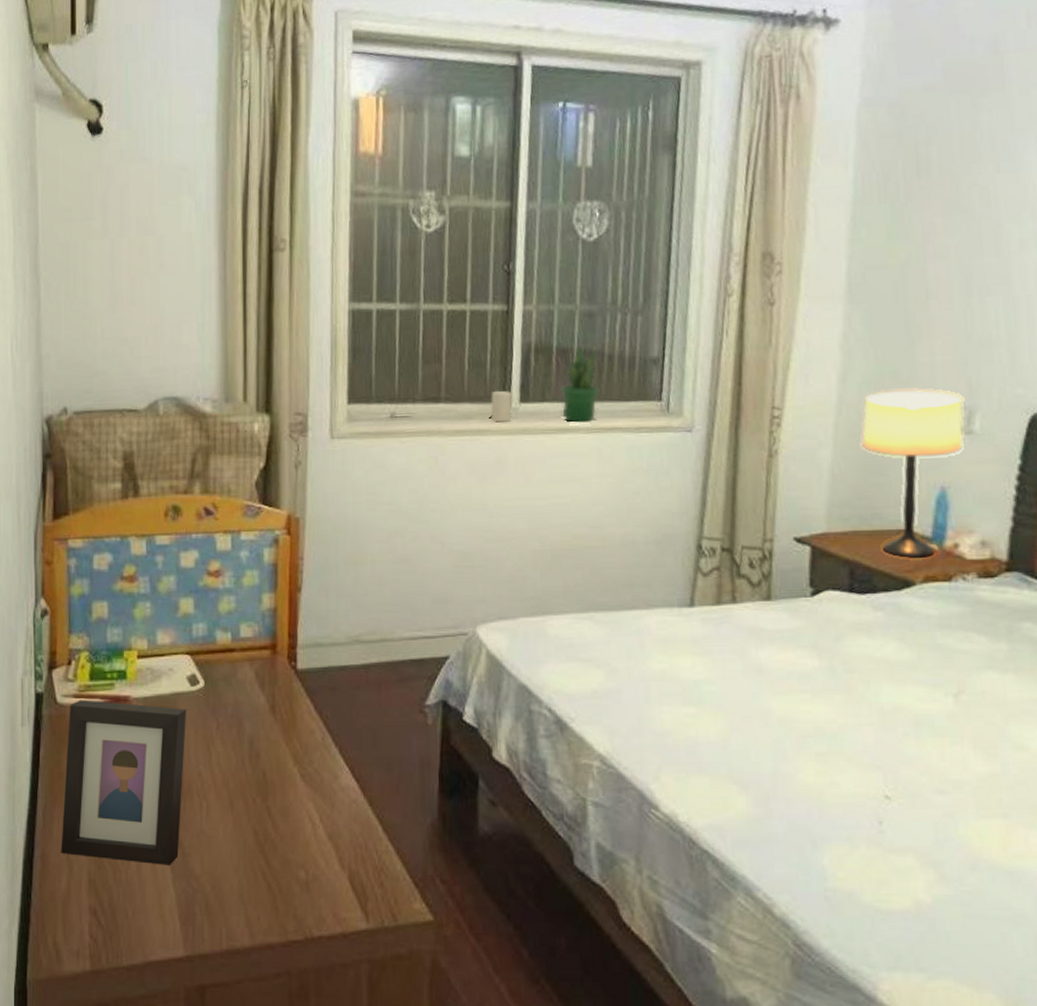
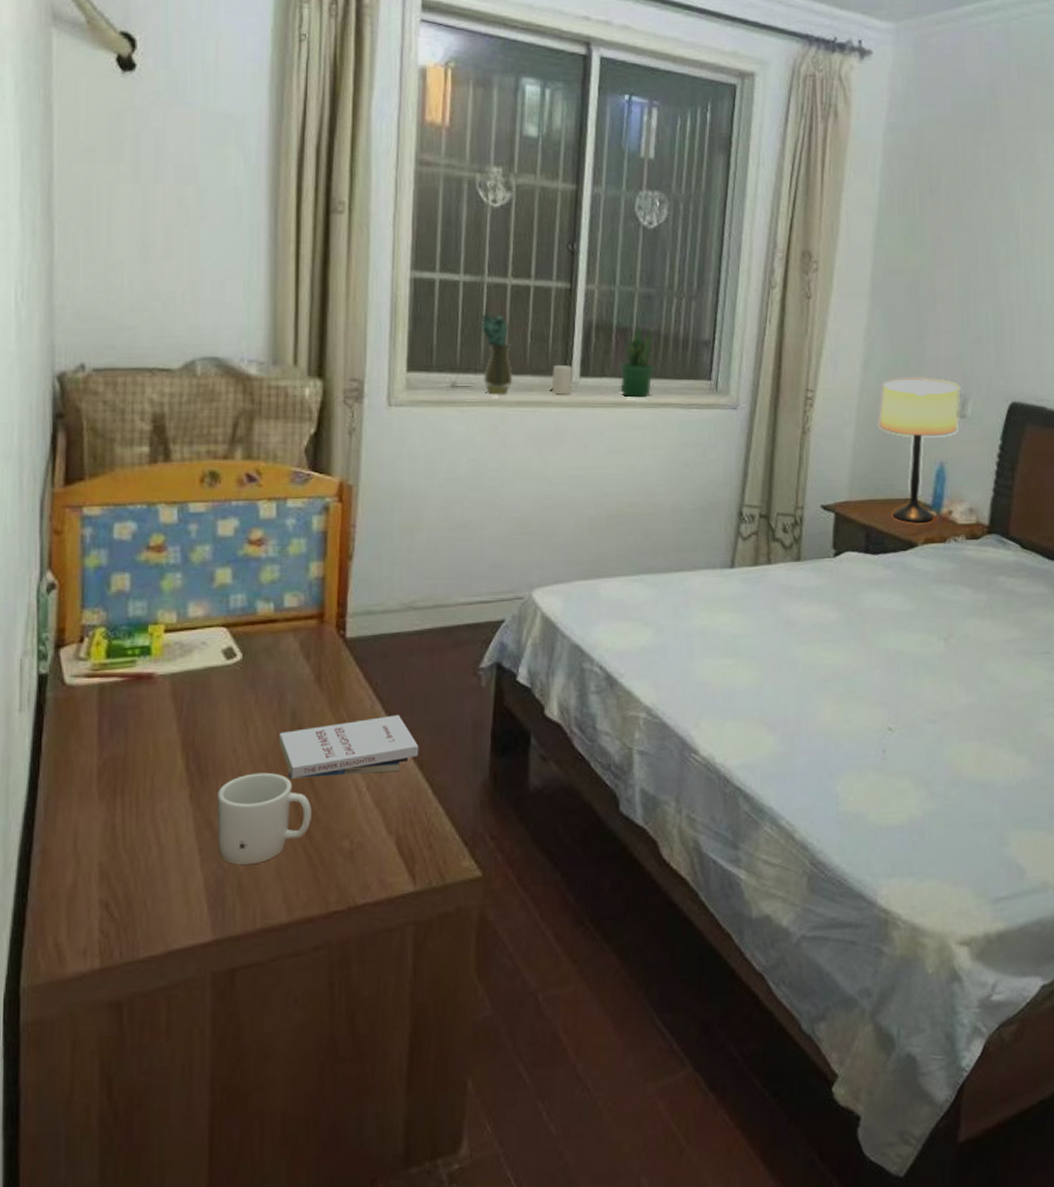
picture frame: present [61,700,187,865] -> none [66,679,222,849]
mug: none [186,797,269,887] -> present [217,772,311,866]
books: none [238,748,369,806] -> present [278,714,419,779]
vase: none [416,337,451,425] -> present [479,310,513,396]

